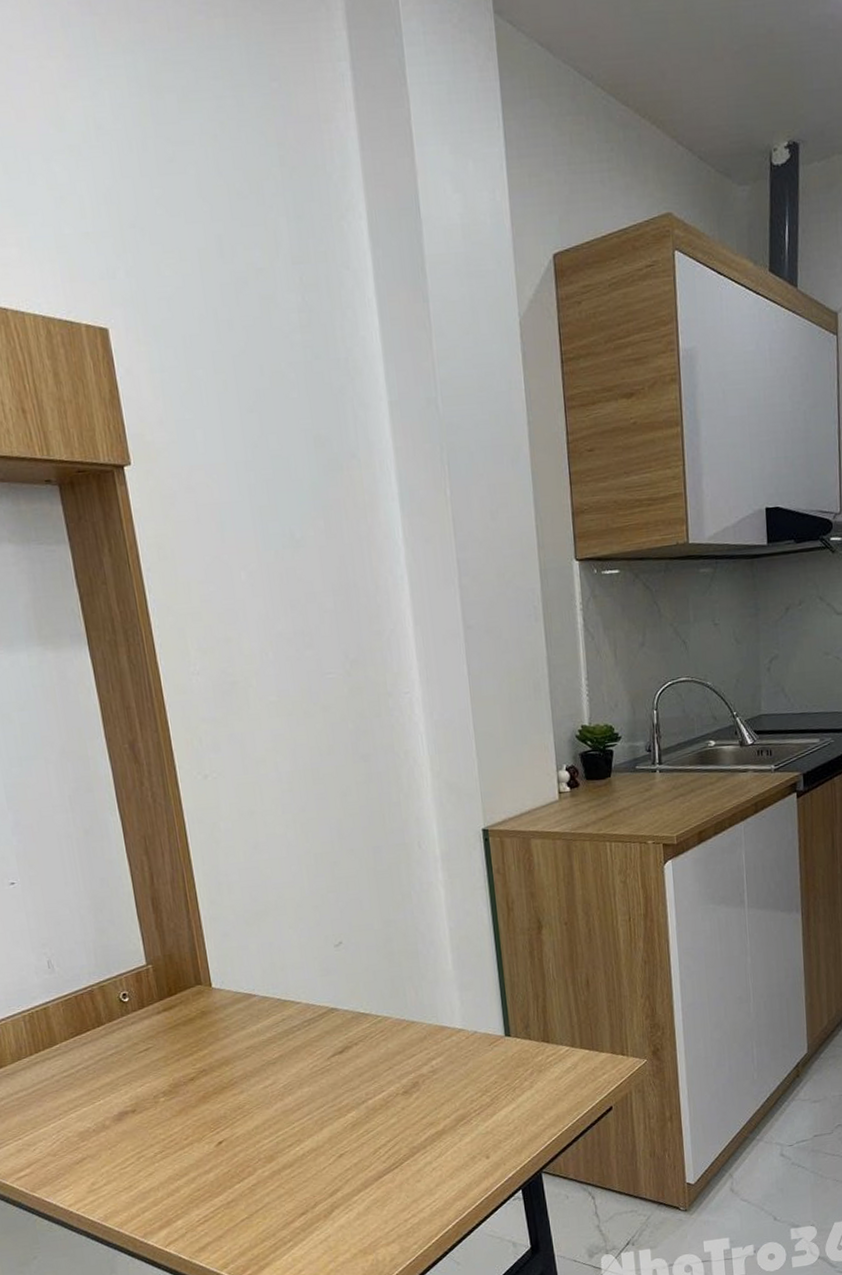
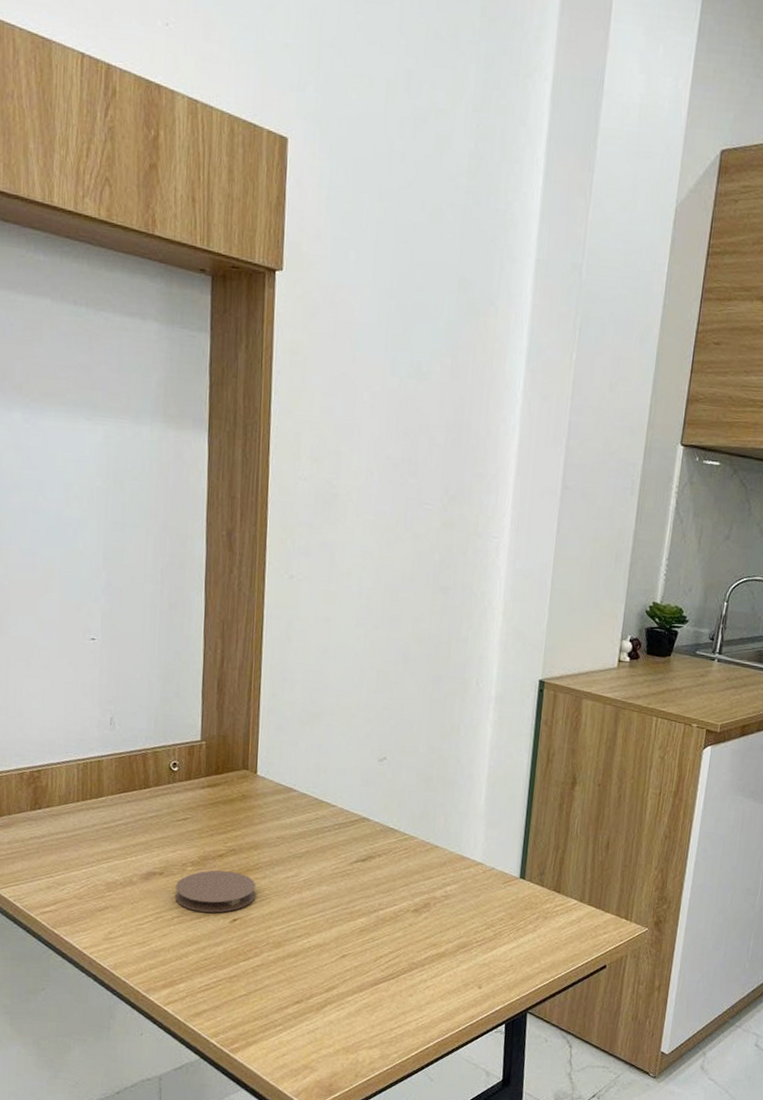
coaster: none [150,1092,237,1142] -> present [174,870,256,913]

